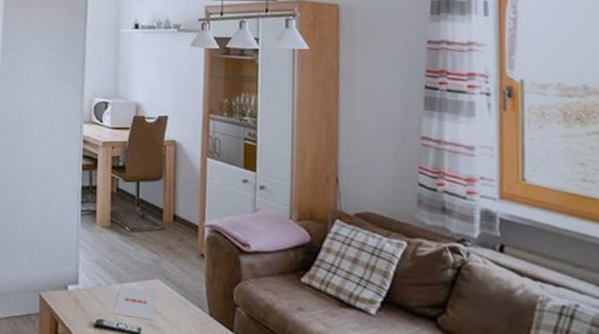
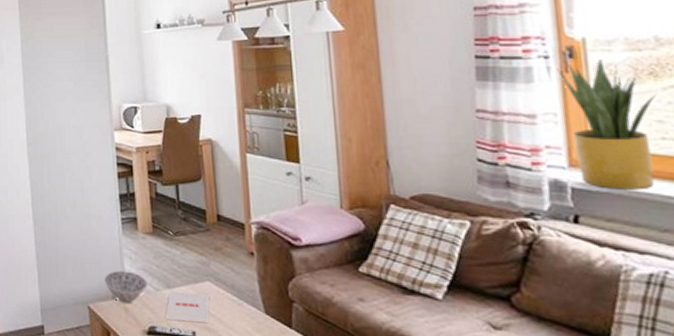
bowl: none [58,261,100,295] -> present [104,270,148,303]
planter: none [496,101,582,226] -> present [557,59,657,190]

